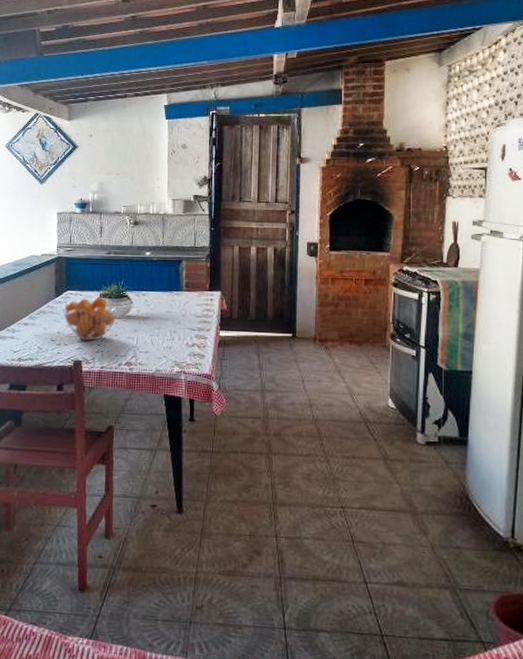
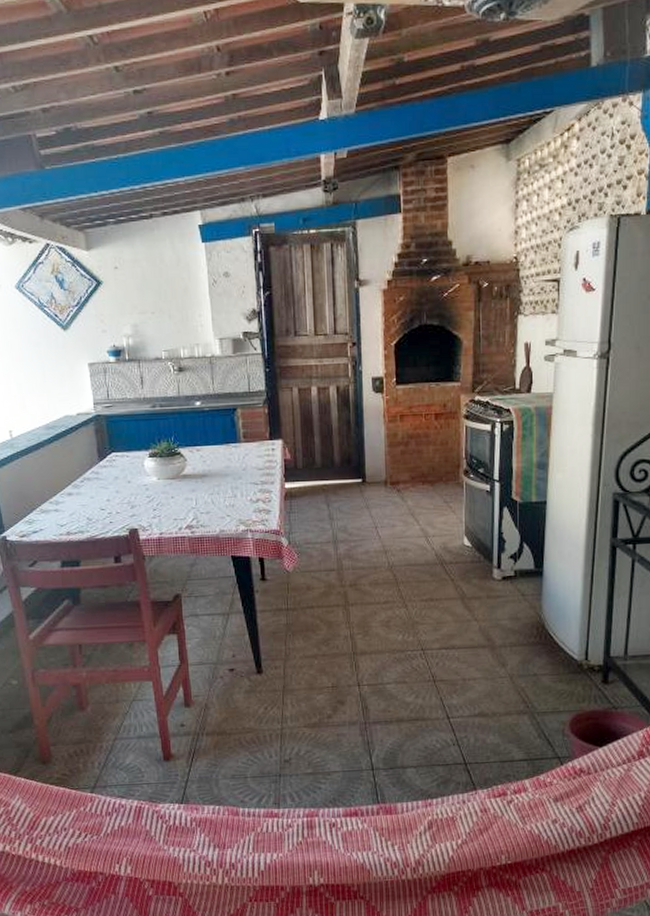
fruit basket: present [62,296,119,341] -> none [109,456,172,506]

